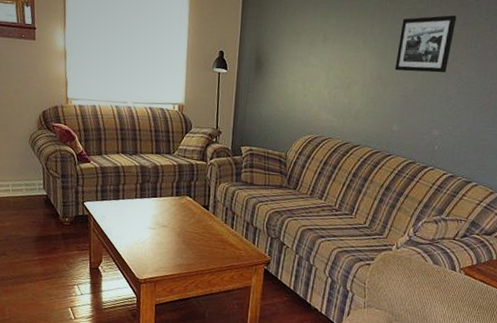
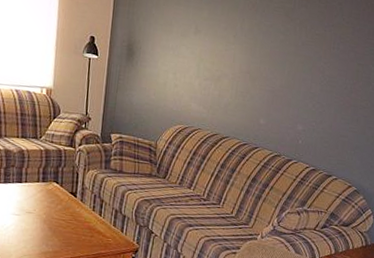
picture frame: present [394,15,457,73] -> none [263,16,322,71]

